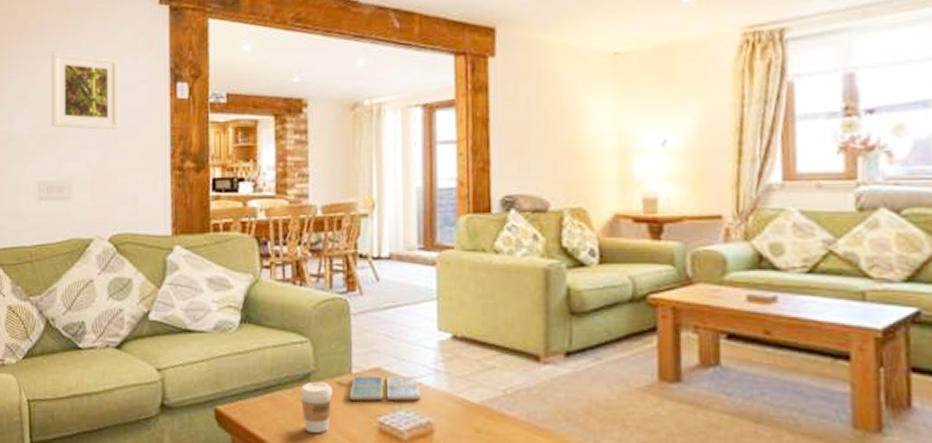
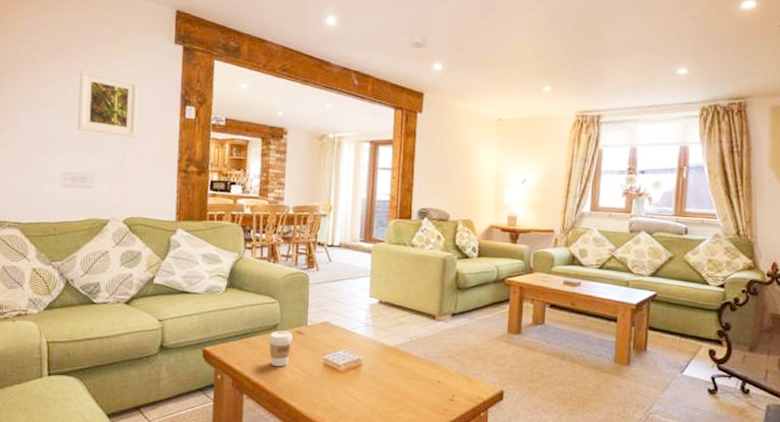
drink coaster: present [349,375,421,401] -> none [304,327,355,345]

